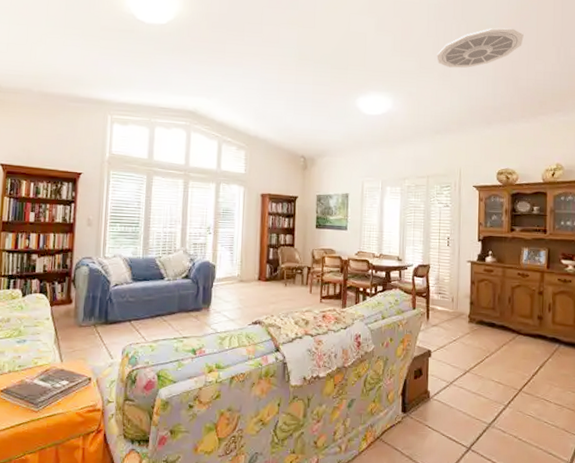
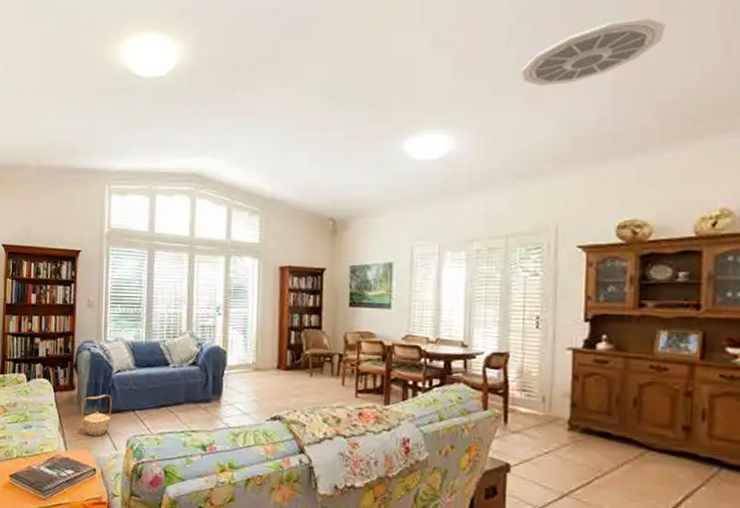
basket: none [78,306,109,347] -> present [81,394,112,437]

